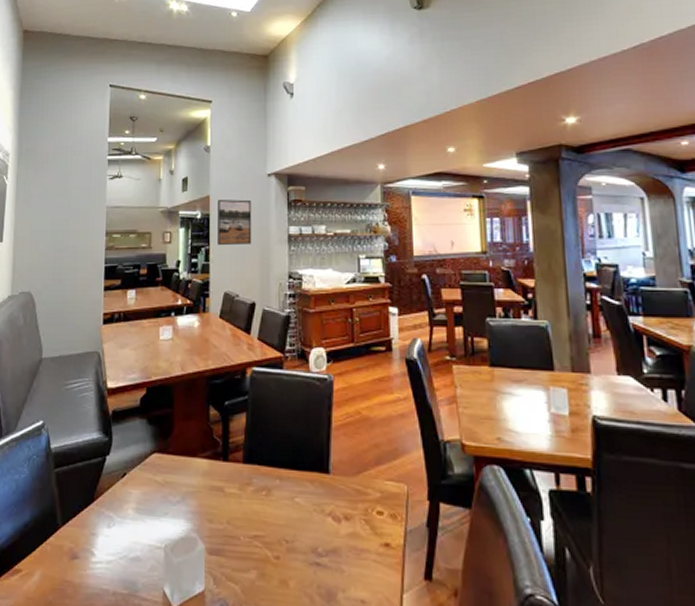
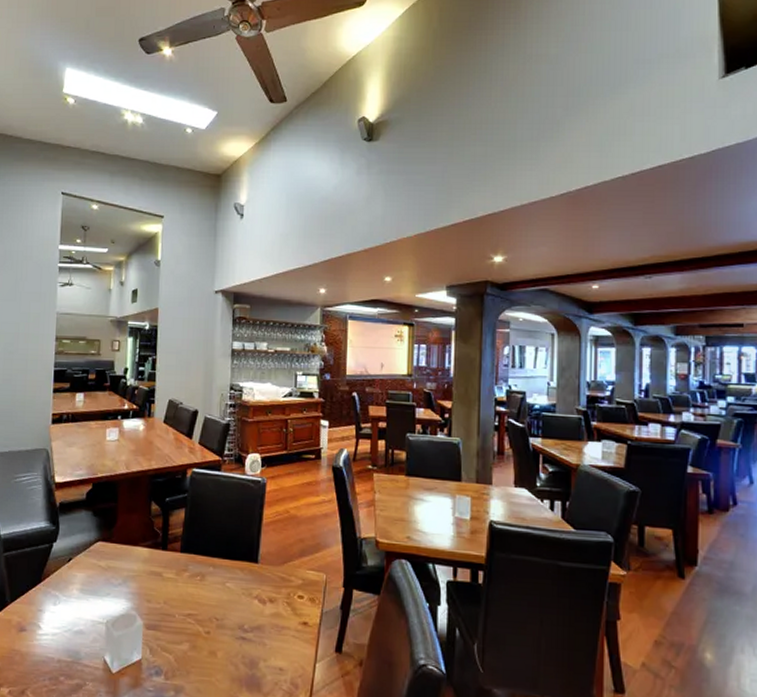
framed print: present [217,199,252,245] -> none [164,313,199,356]

